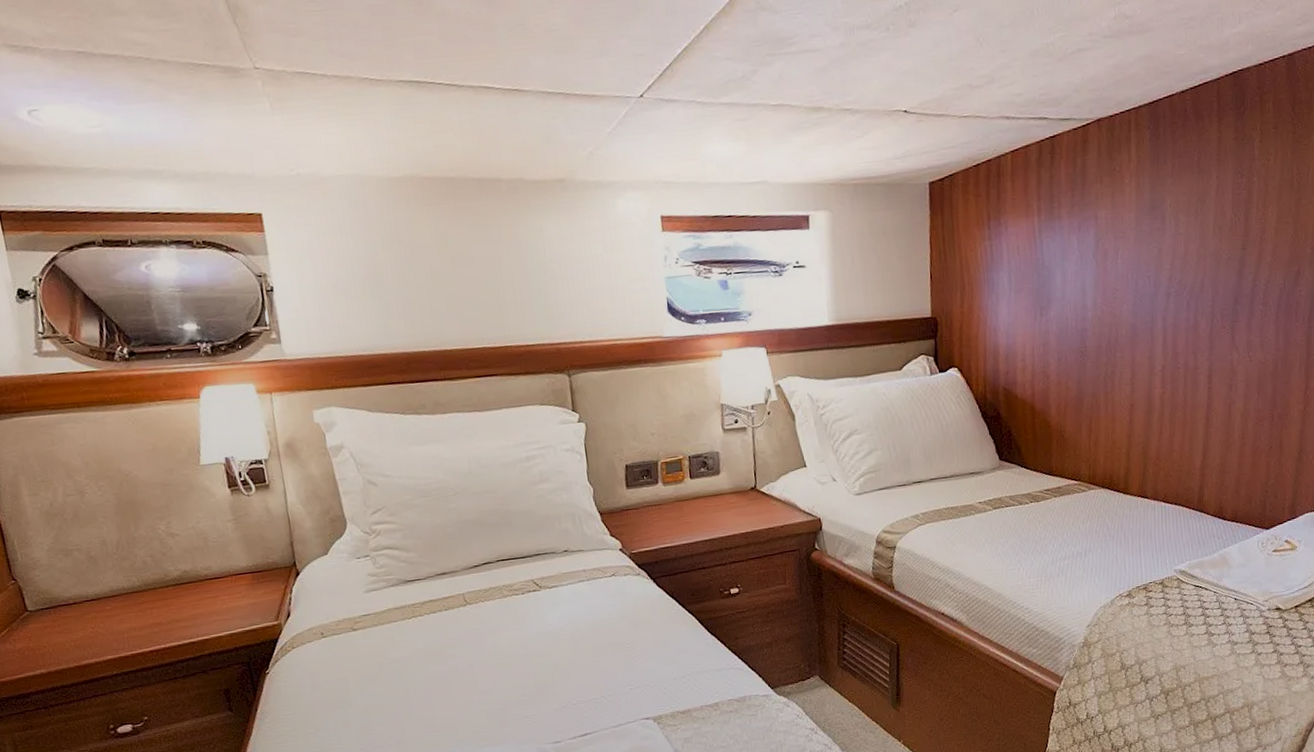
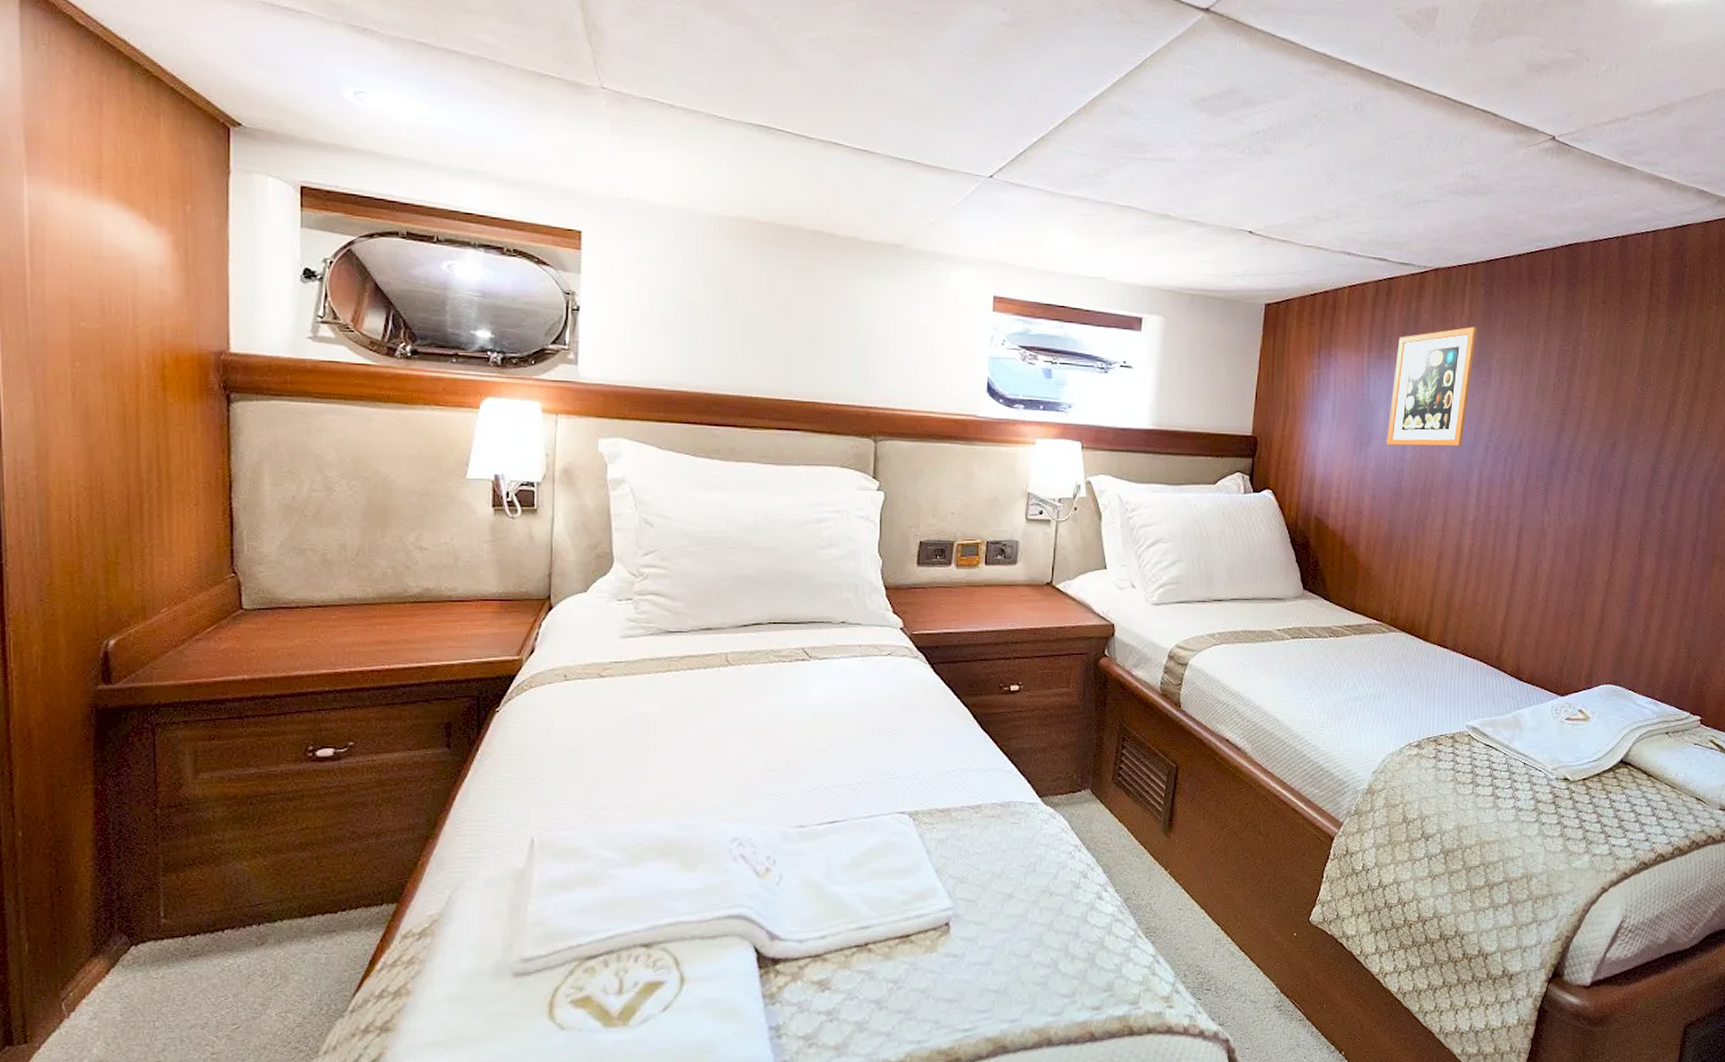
picture frame: none [1065,173,1147,308] -> present [1386,326,1478,447]

